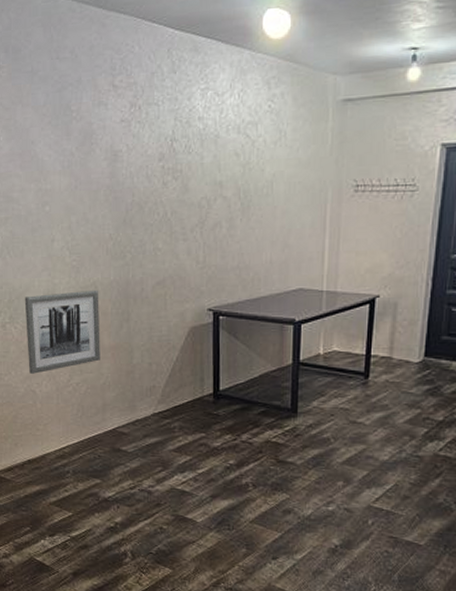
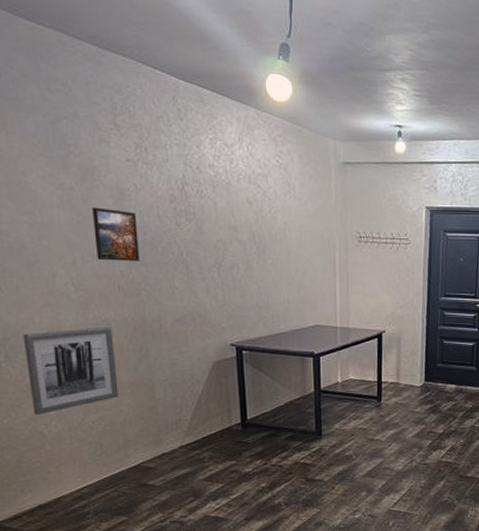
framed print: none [89,171,127,224] -> present [92,207,139,261]

